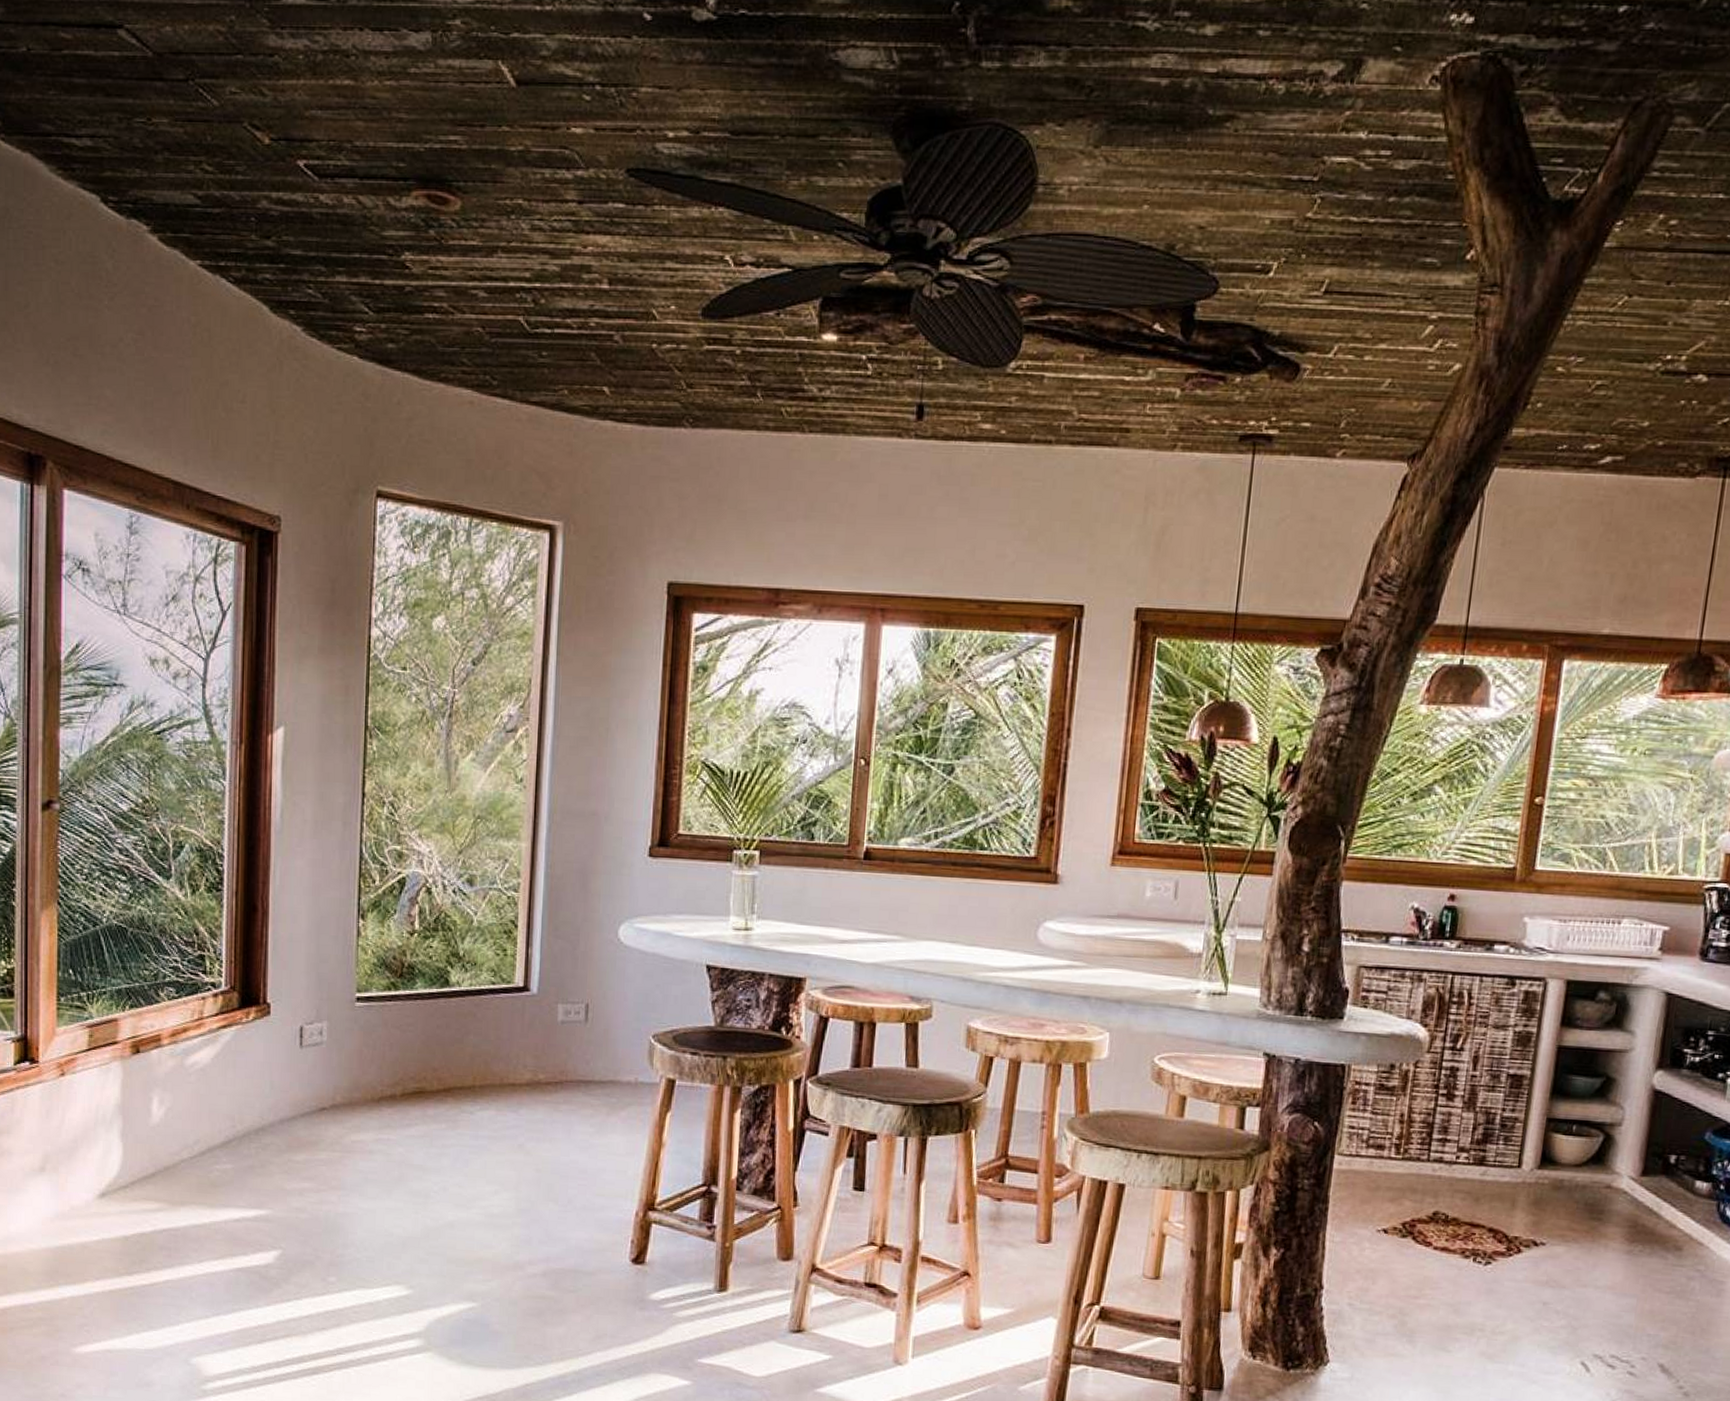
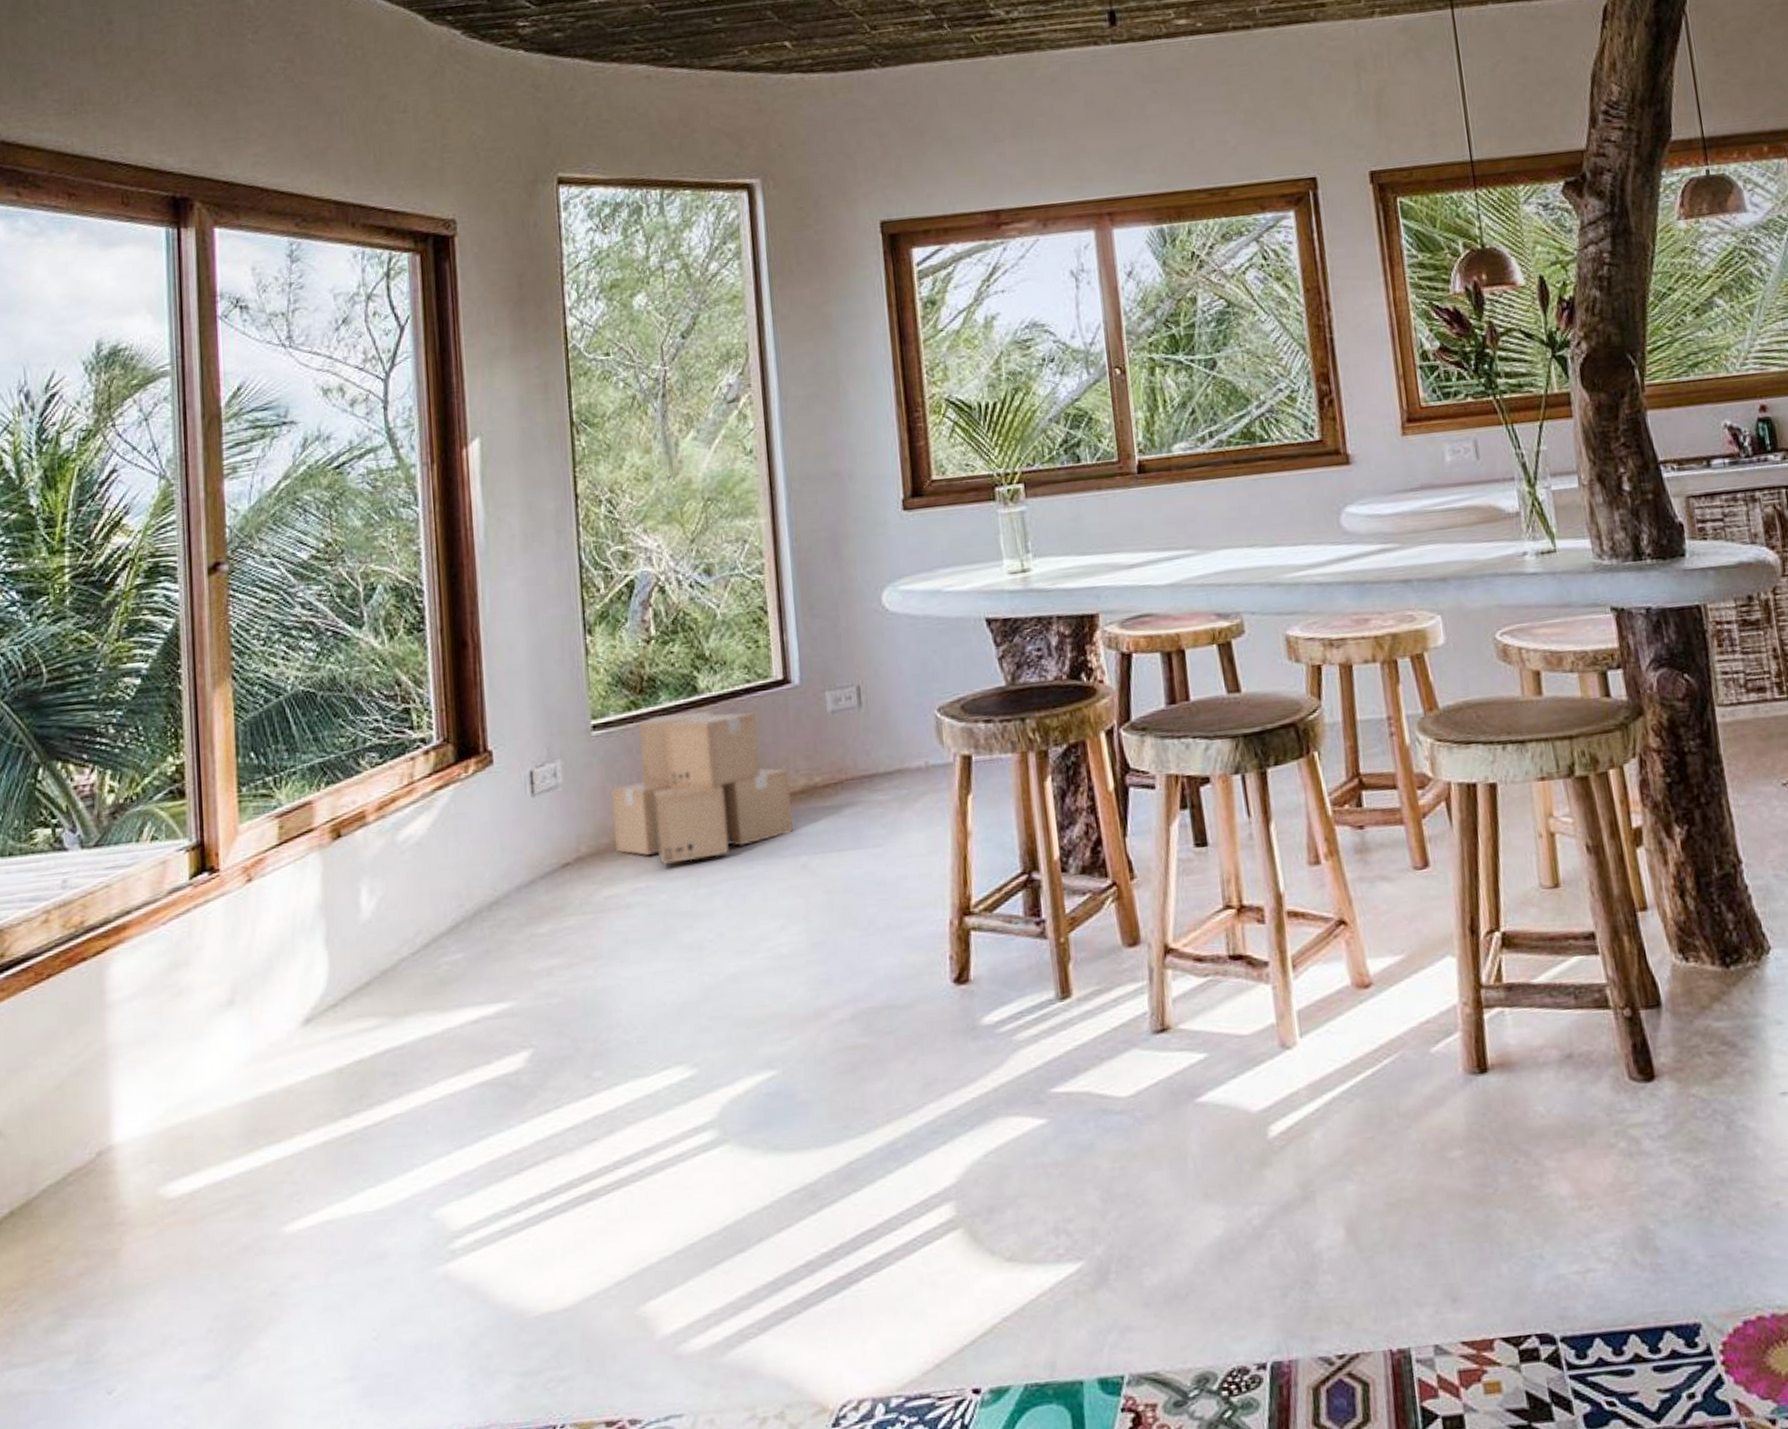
cardboard box: none [365,999,518,1125] -> present [610,710,794,866]

